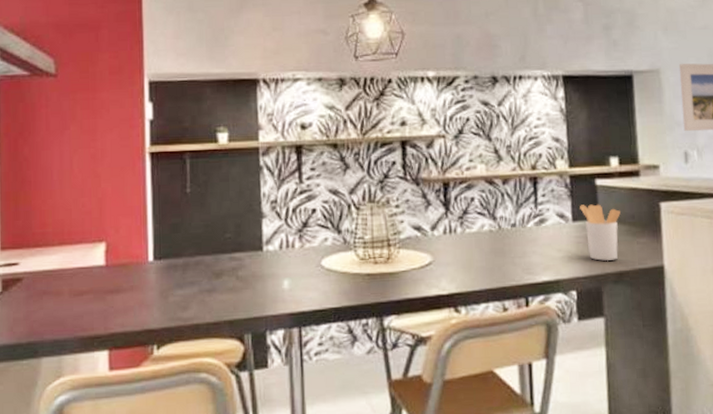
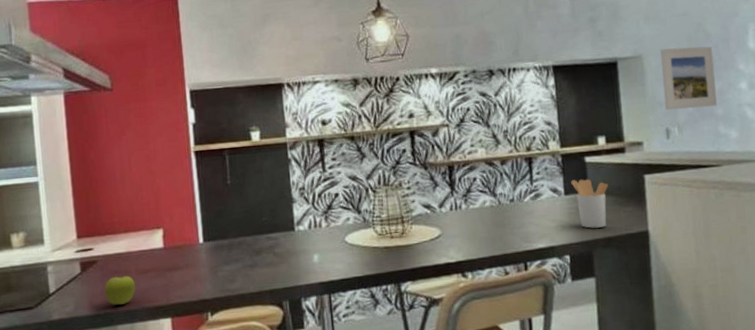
fruit: none [29,297,67,333] -> present [104,275,136,305]

